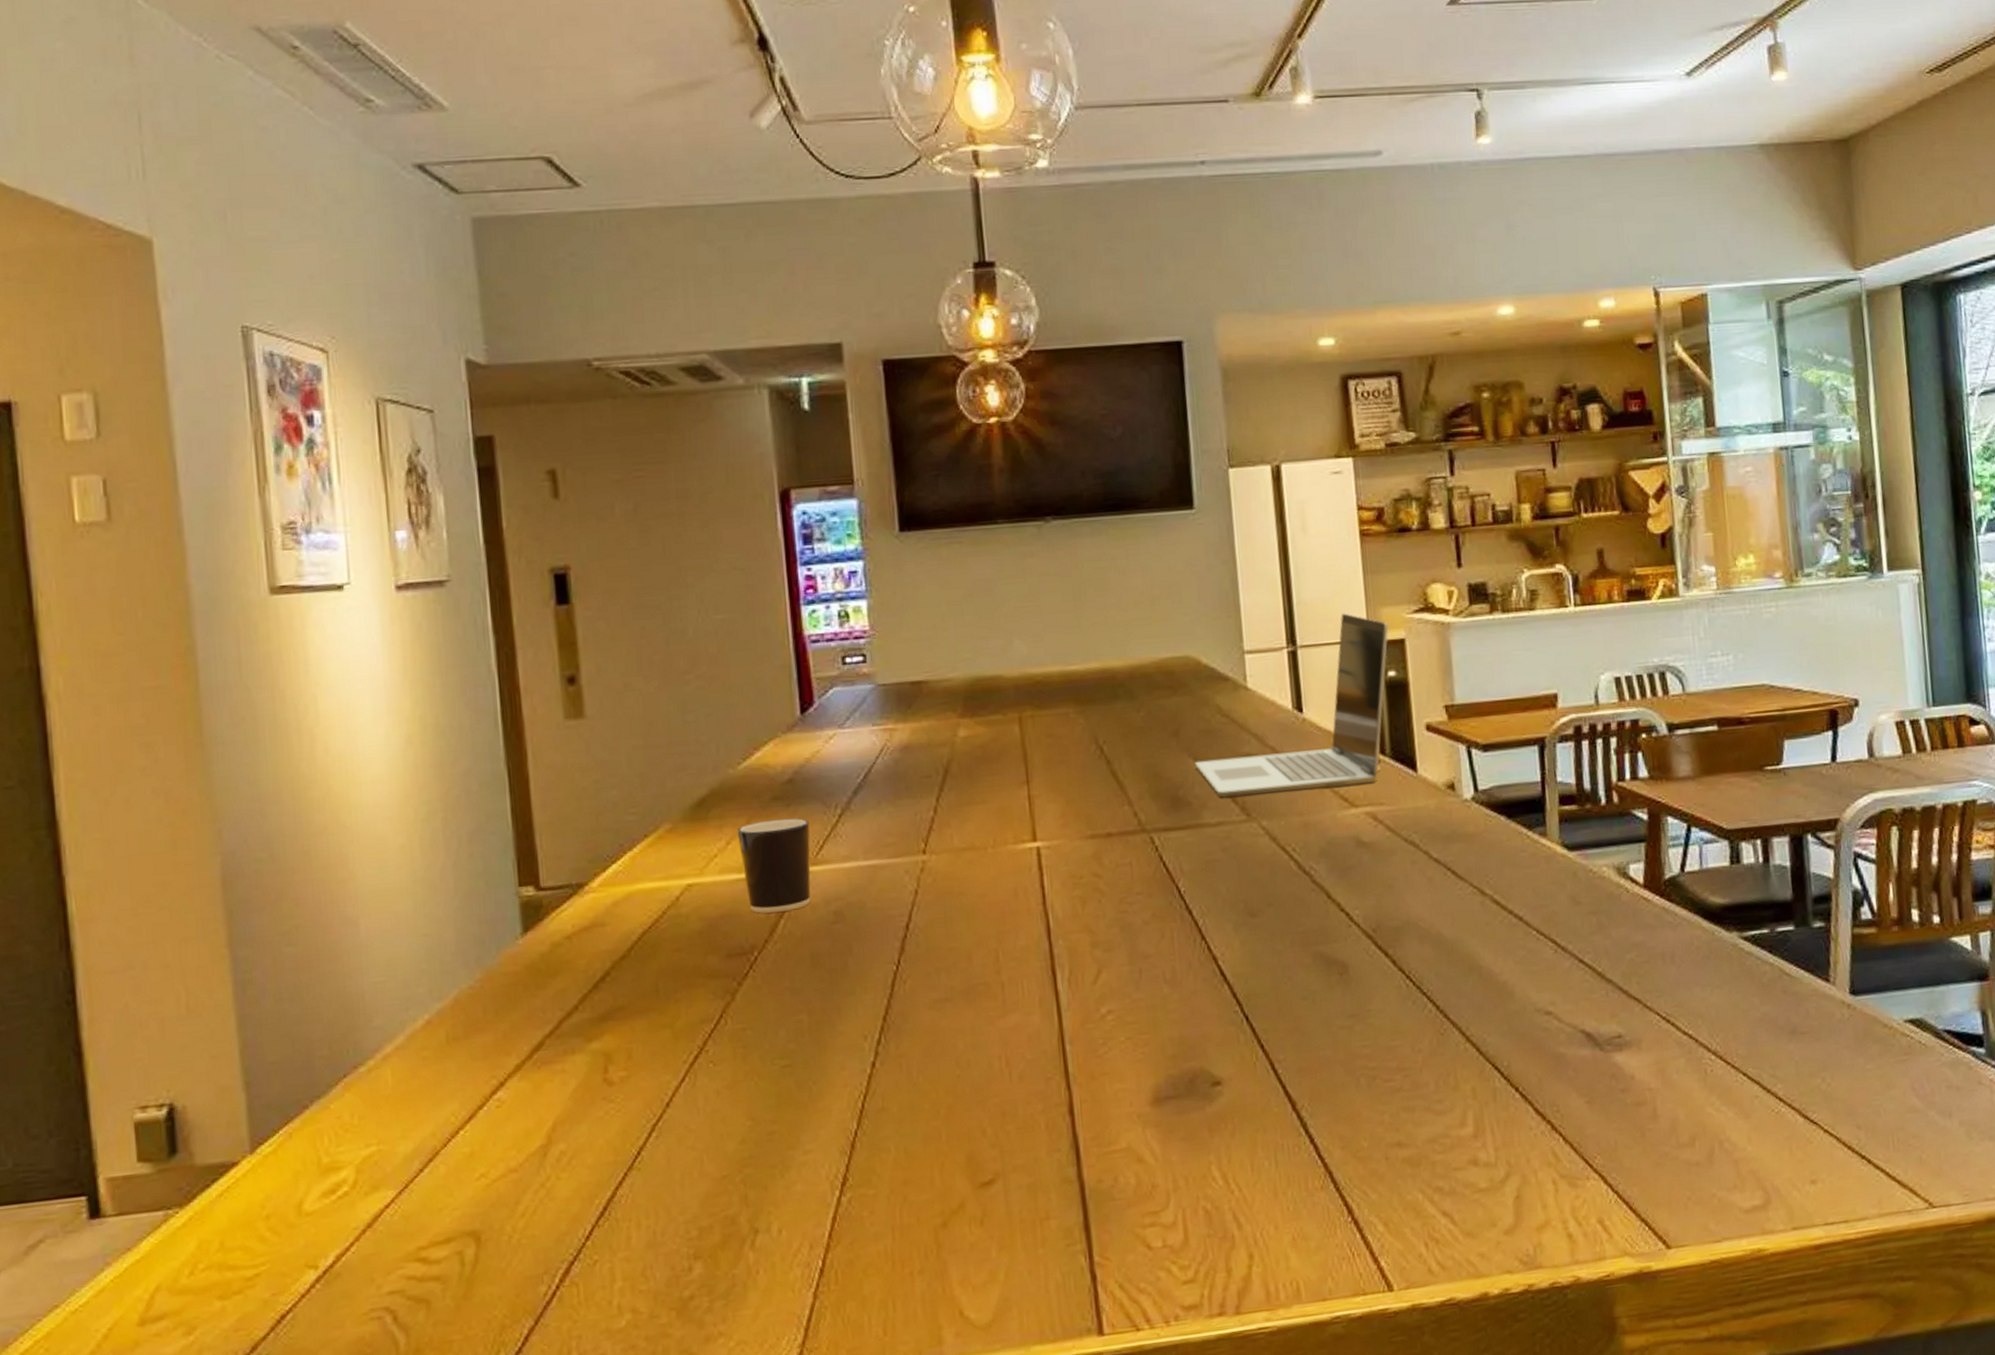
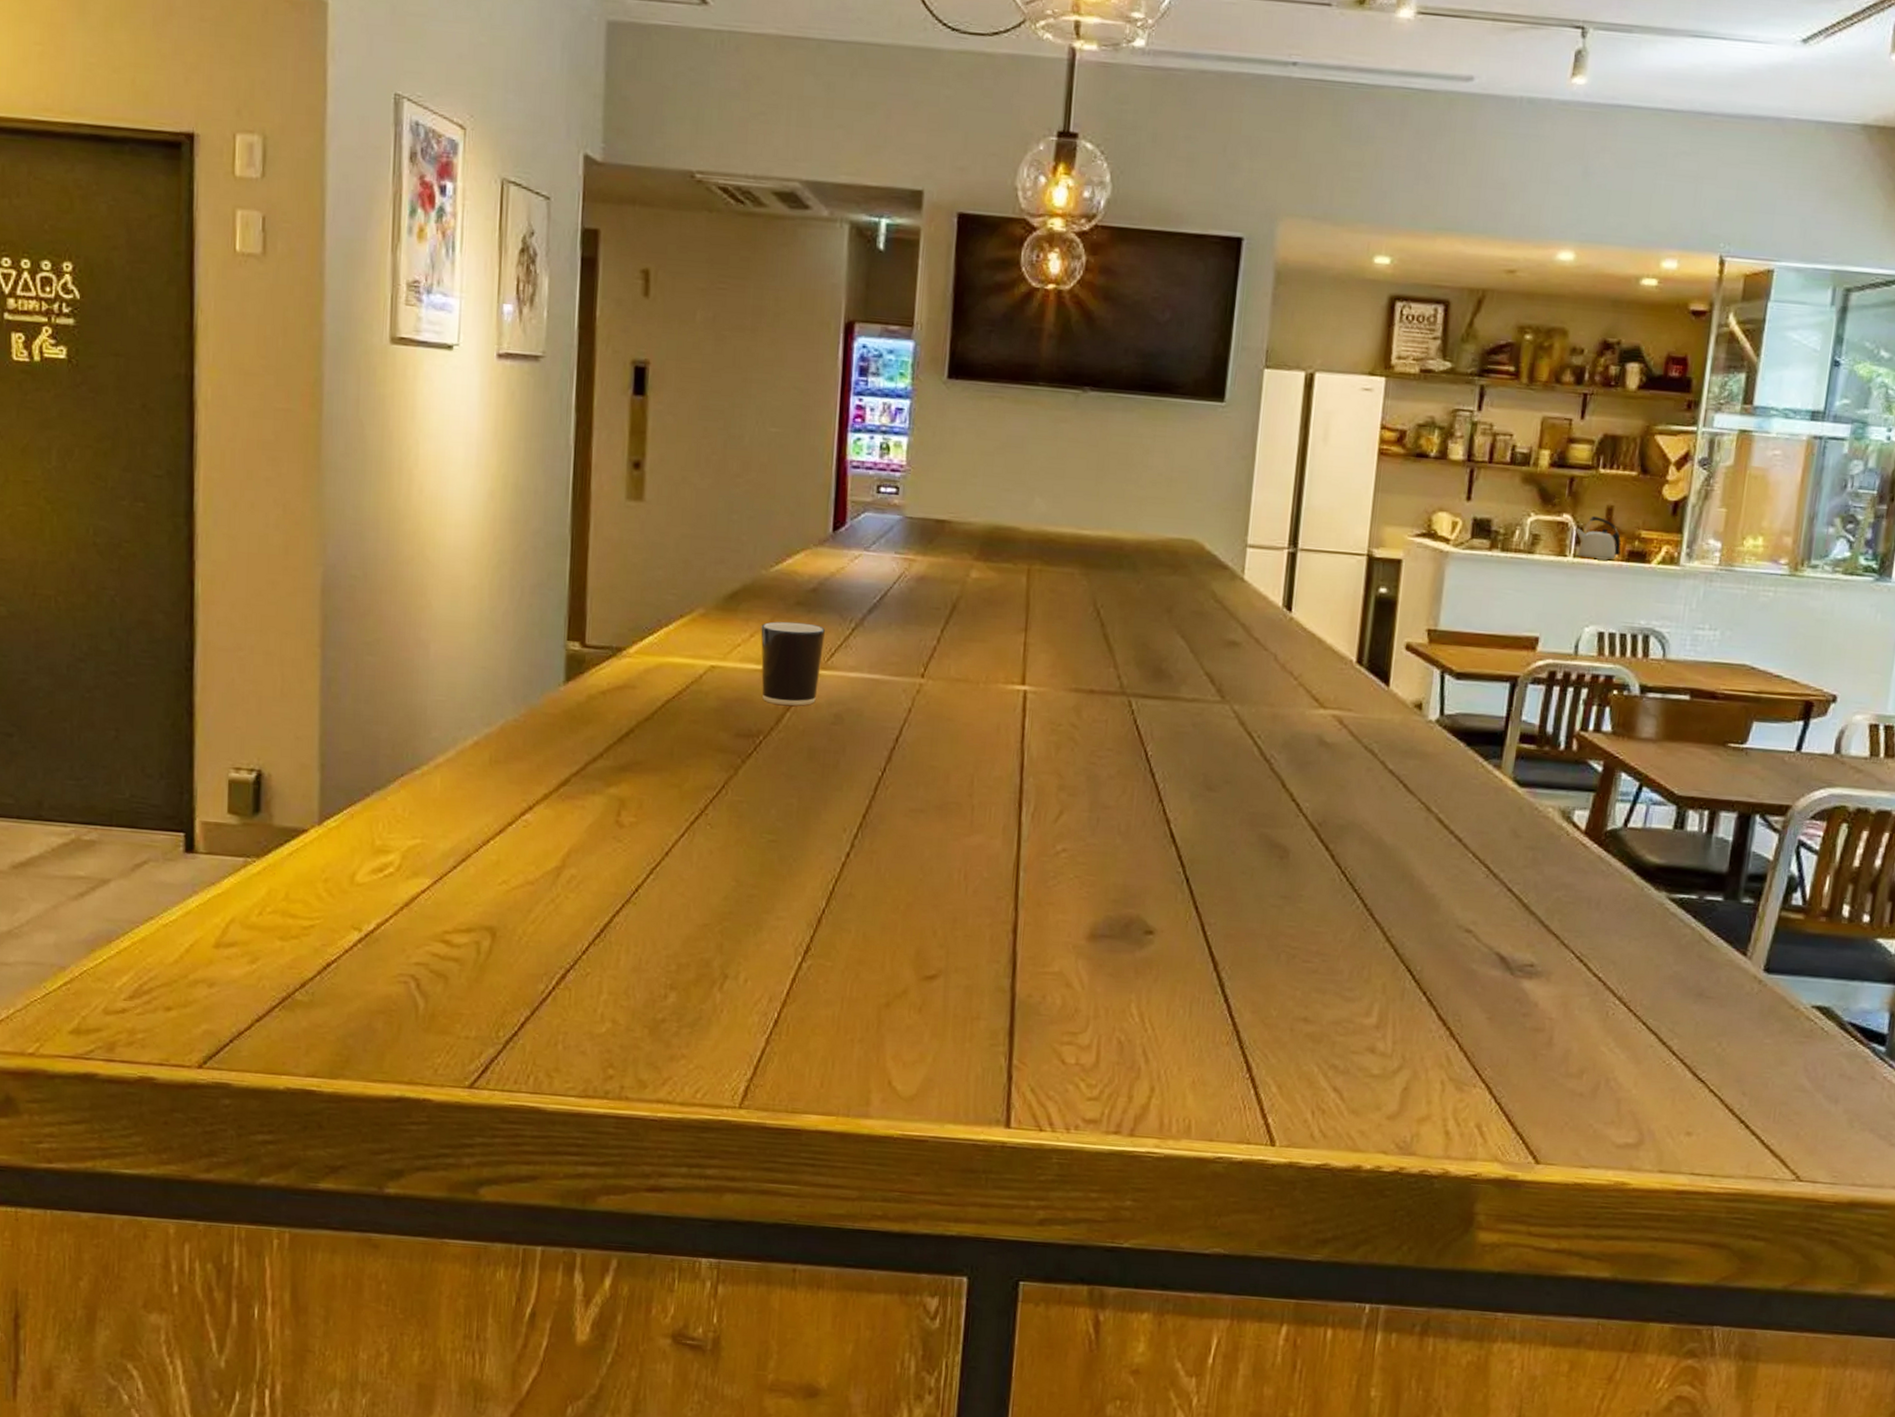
laptop: present [1195,613,1389,799] -> none [1181,525,1389,689]
kettle: none [1570,561,1619,606] -> present [1574,515,1621,560]

